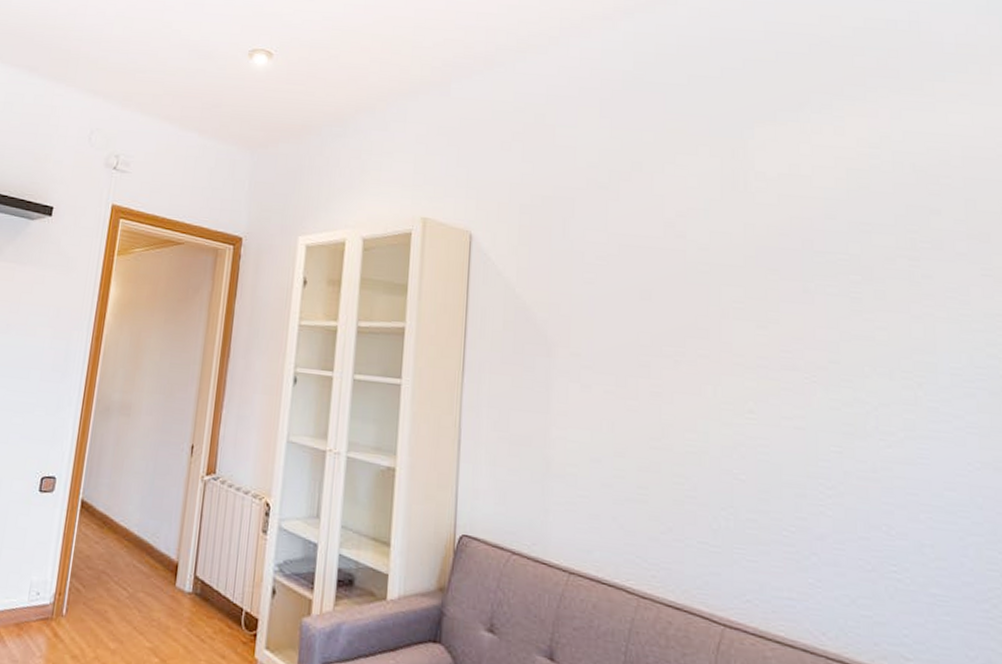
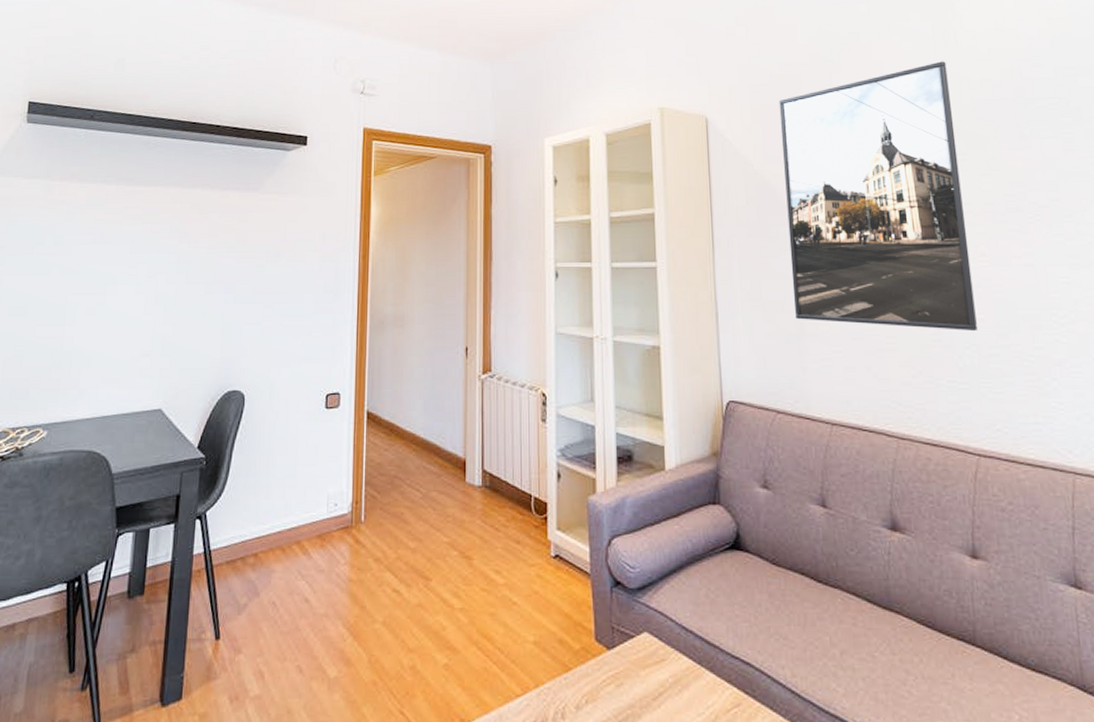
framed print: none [542,201,736,493] -> present [779,61,977,332]

